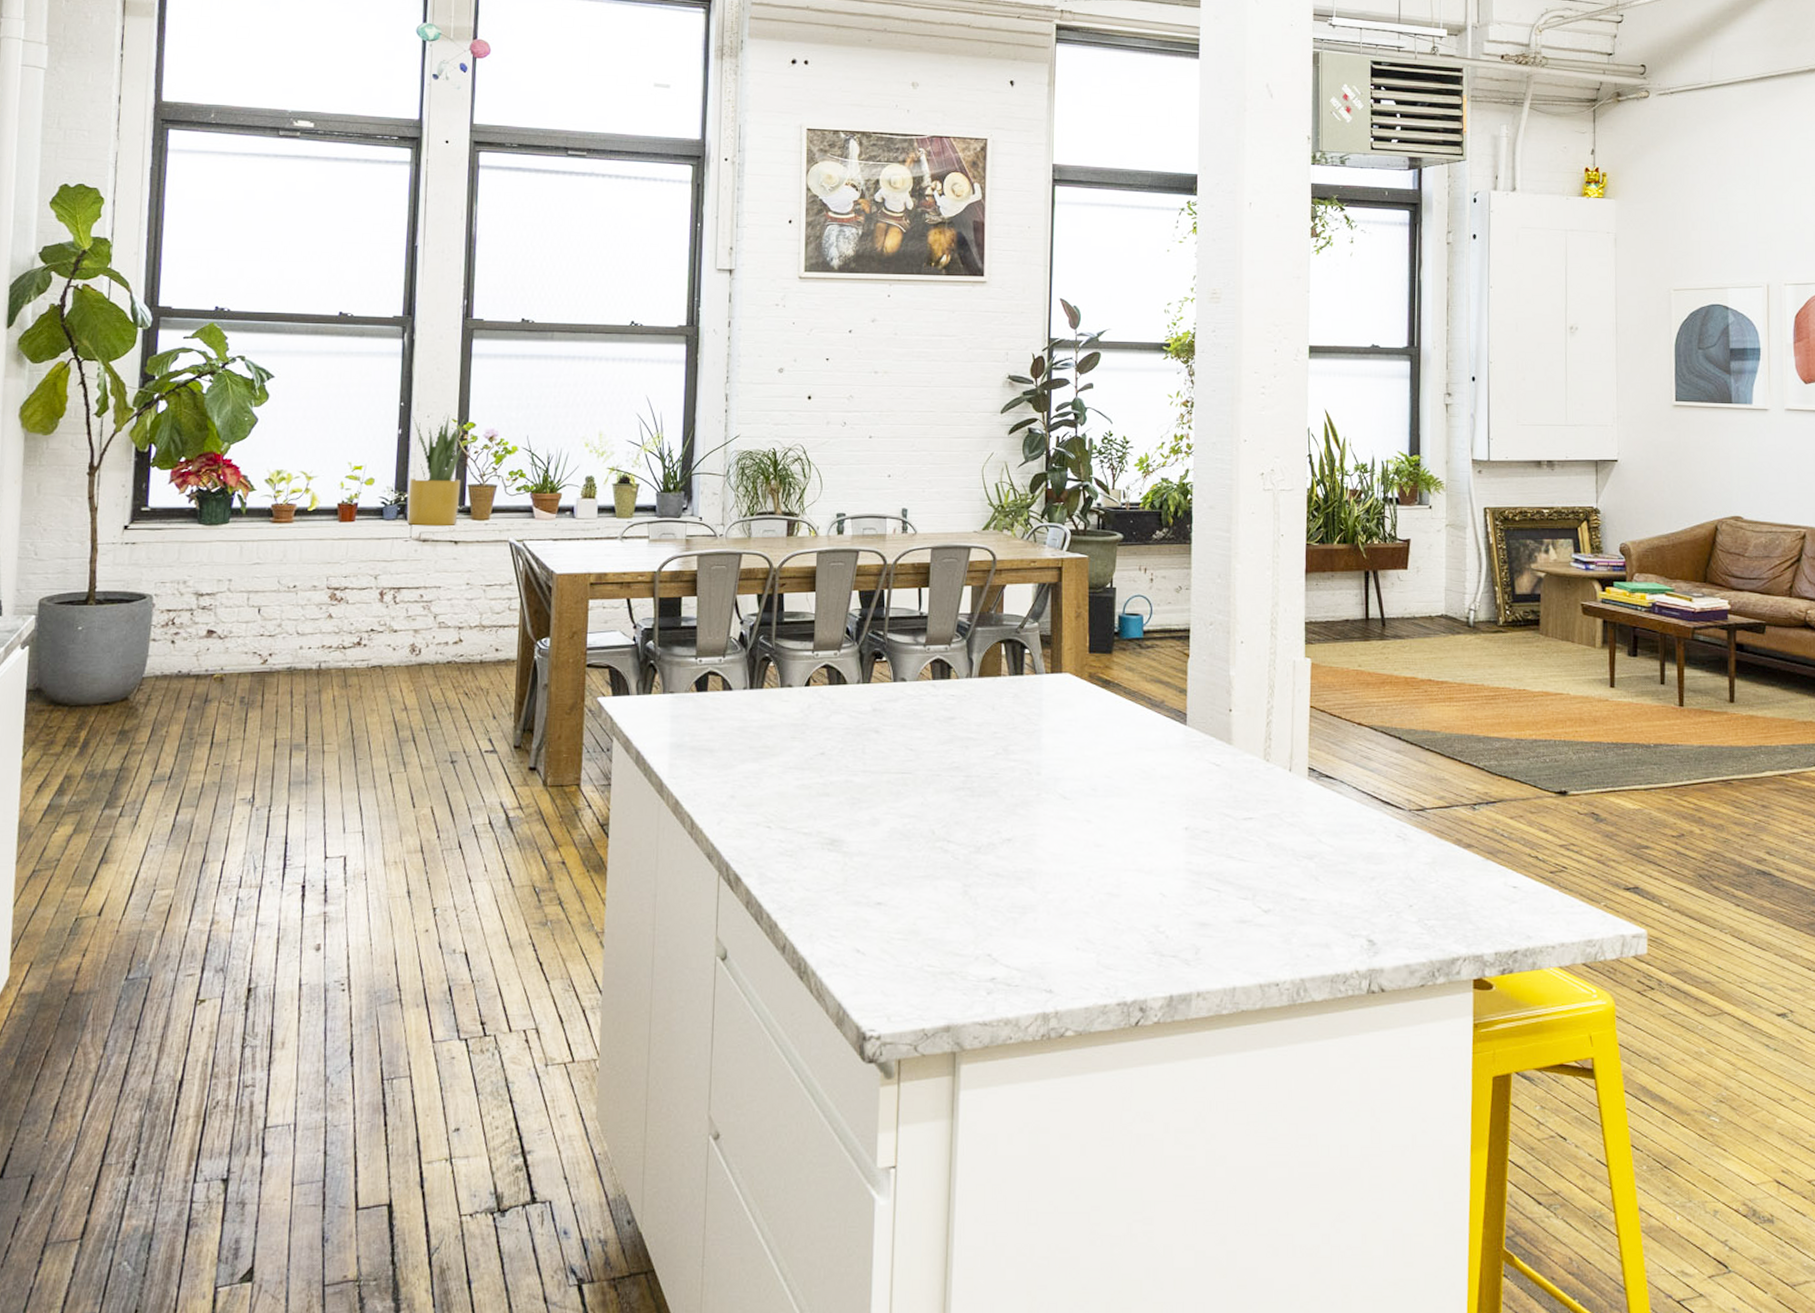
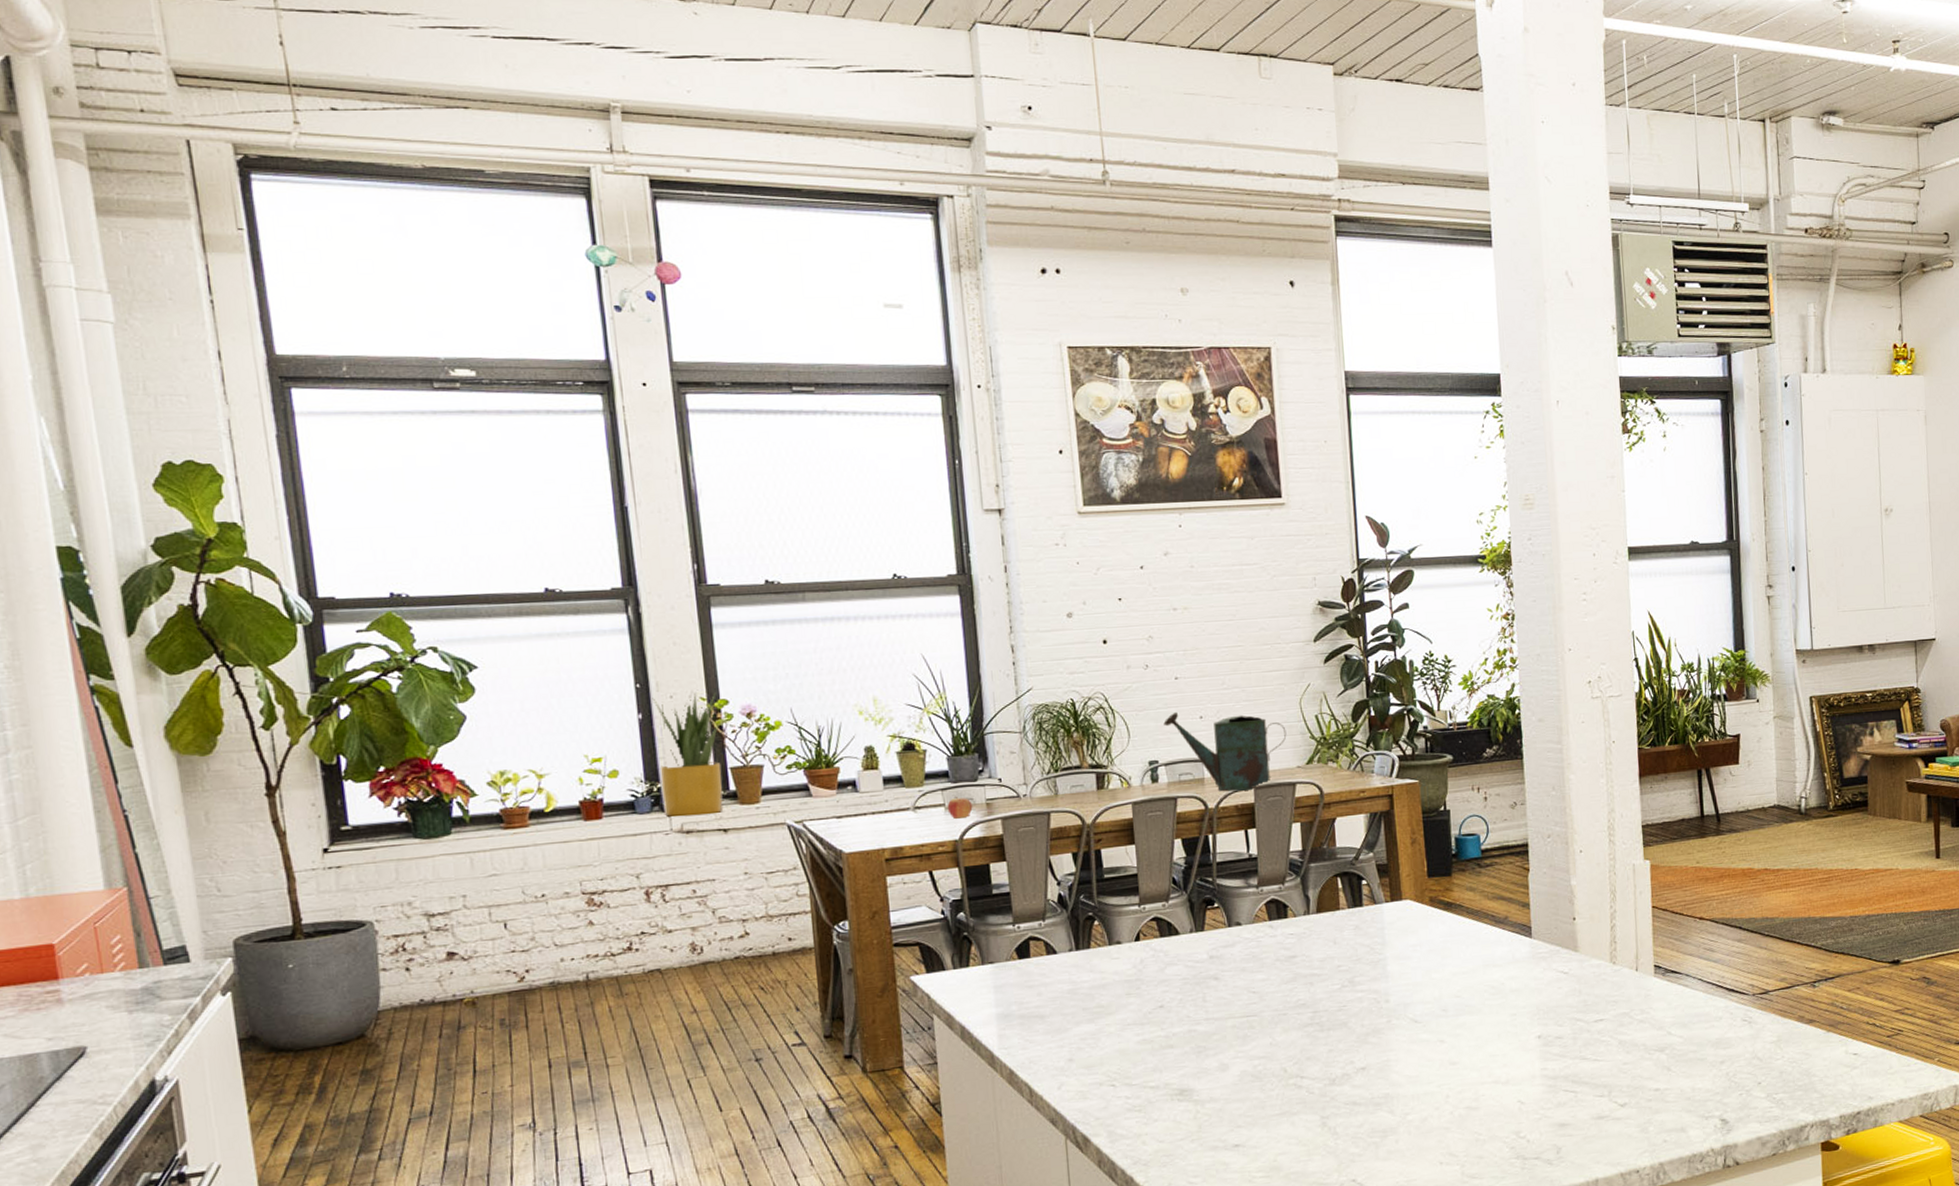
fruit: none [651,529,674,551] -> present [947,796,973,819]
watering can: none [854,468,967,551] -> present [1163,711,1287,792]

